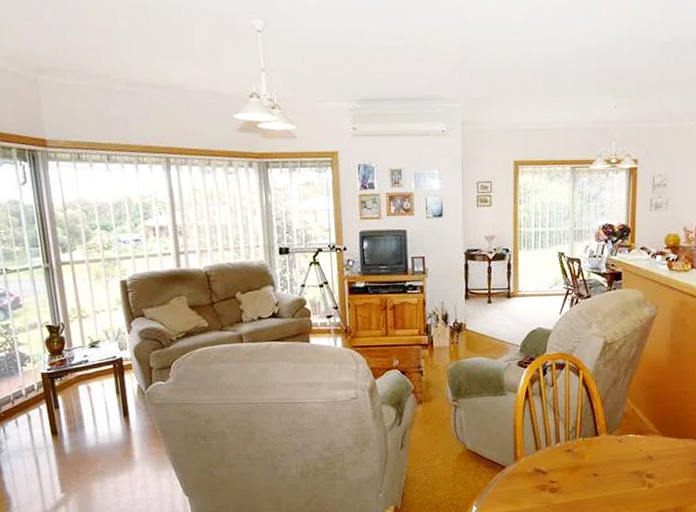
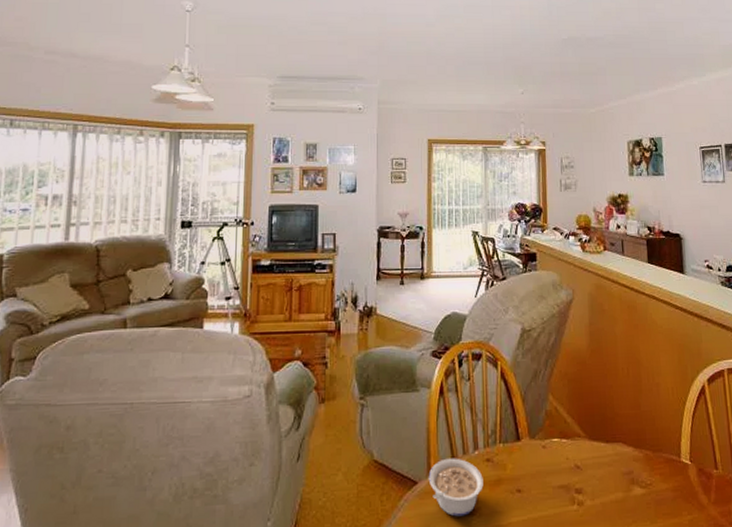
legume: none [515,448,564,493] -> present [428,458,483,517]

